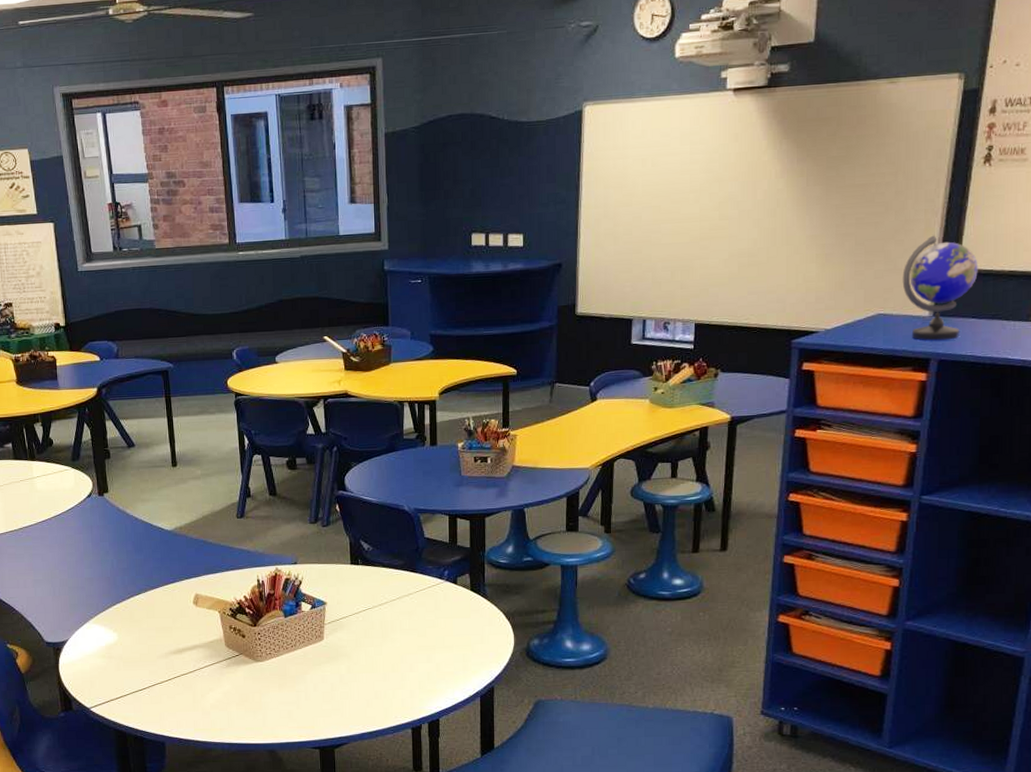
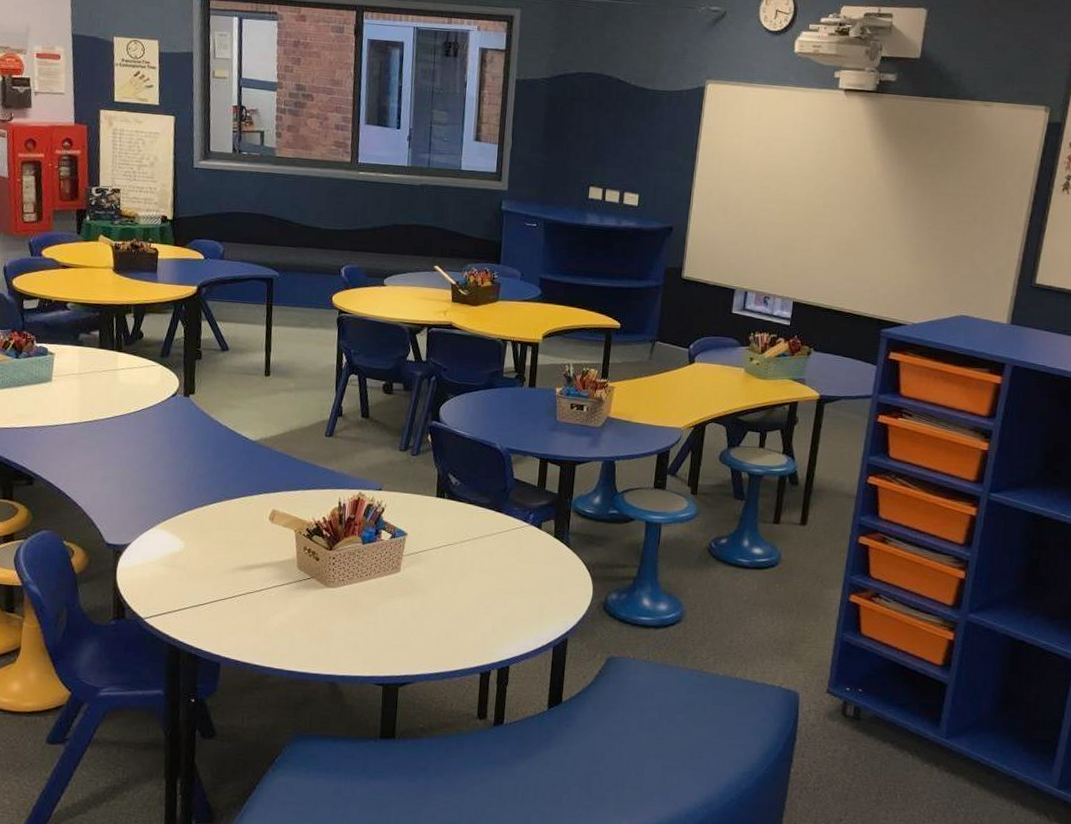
globe: present [902,235,978,341] -> none [984,249,1053,349]

